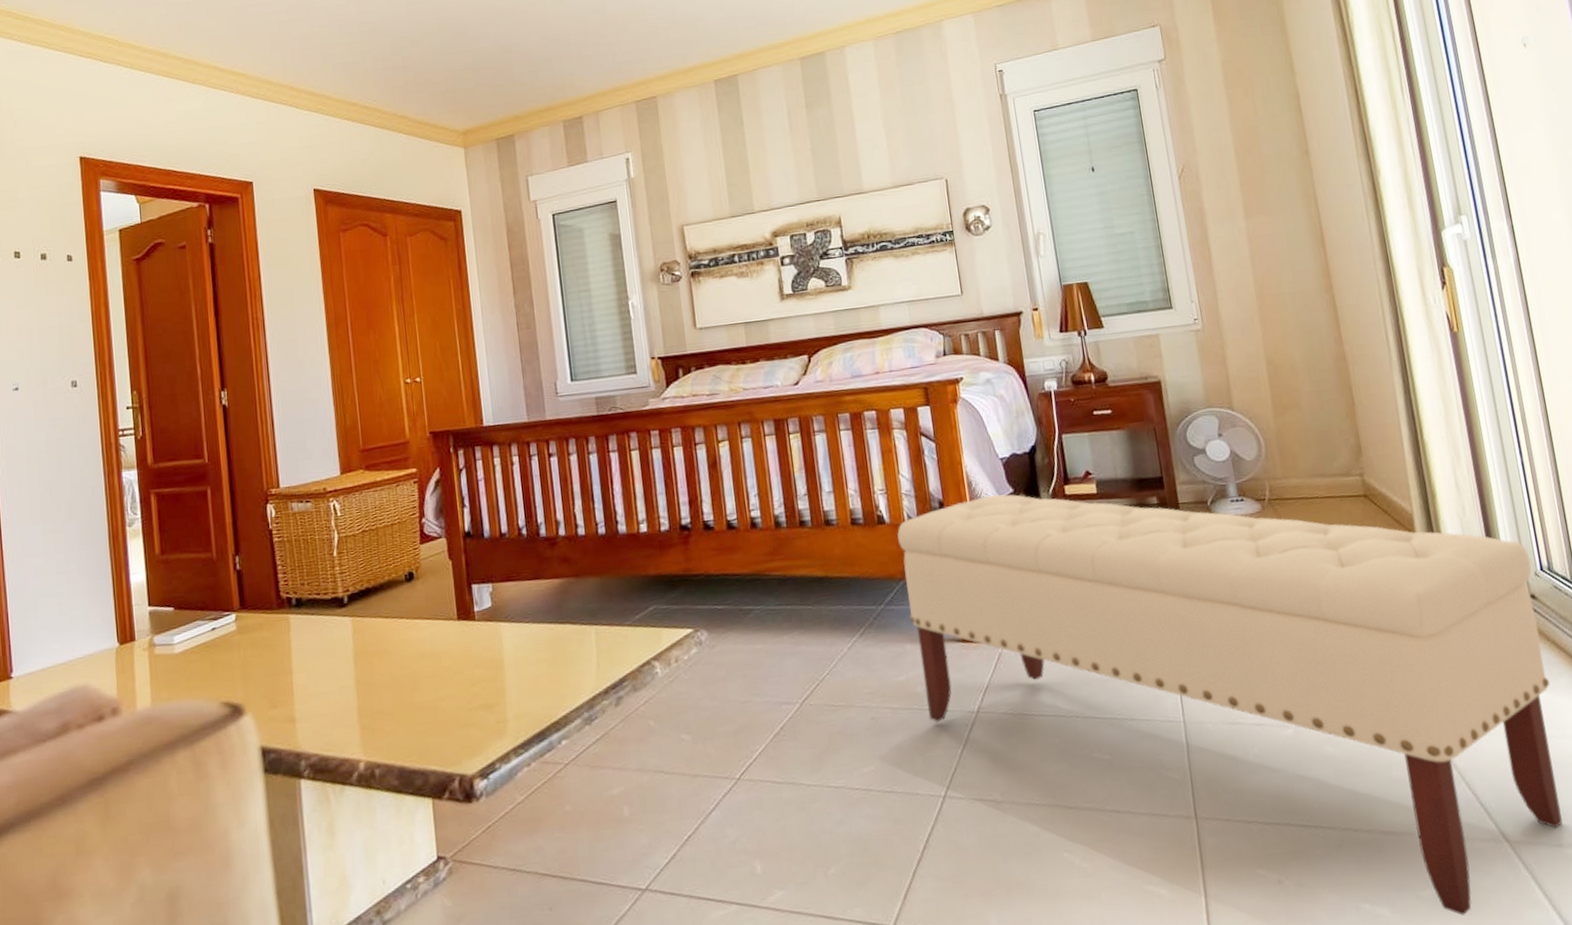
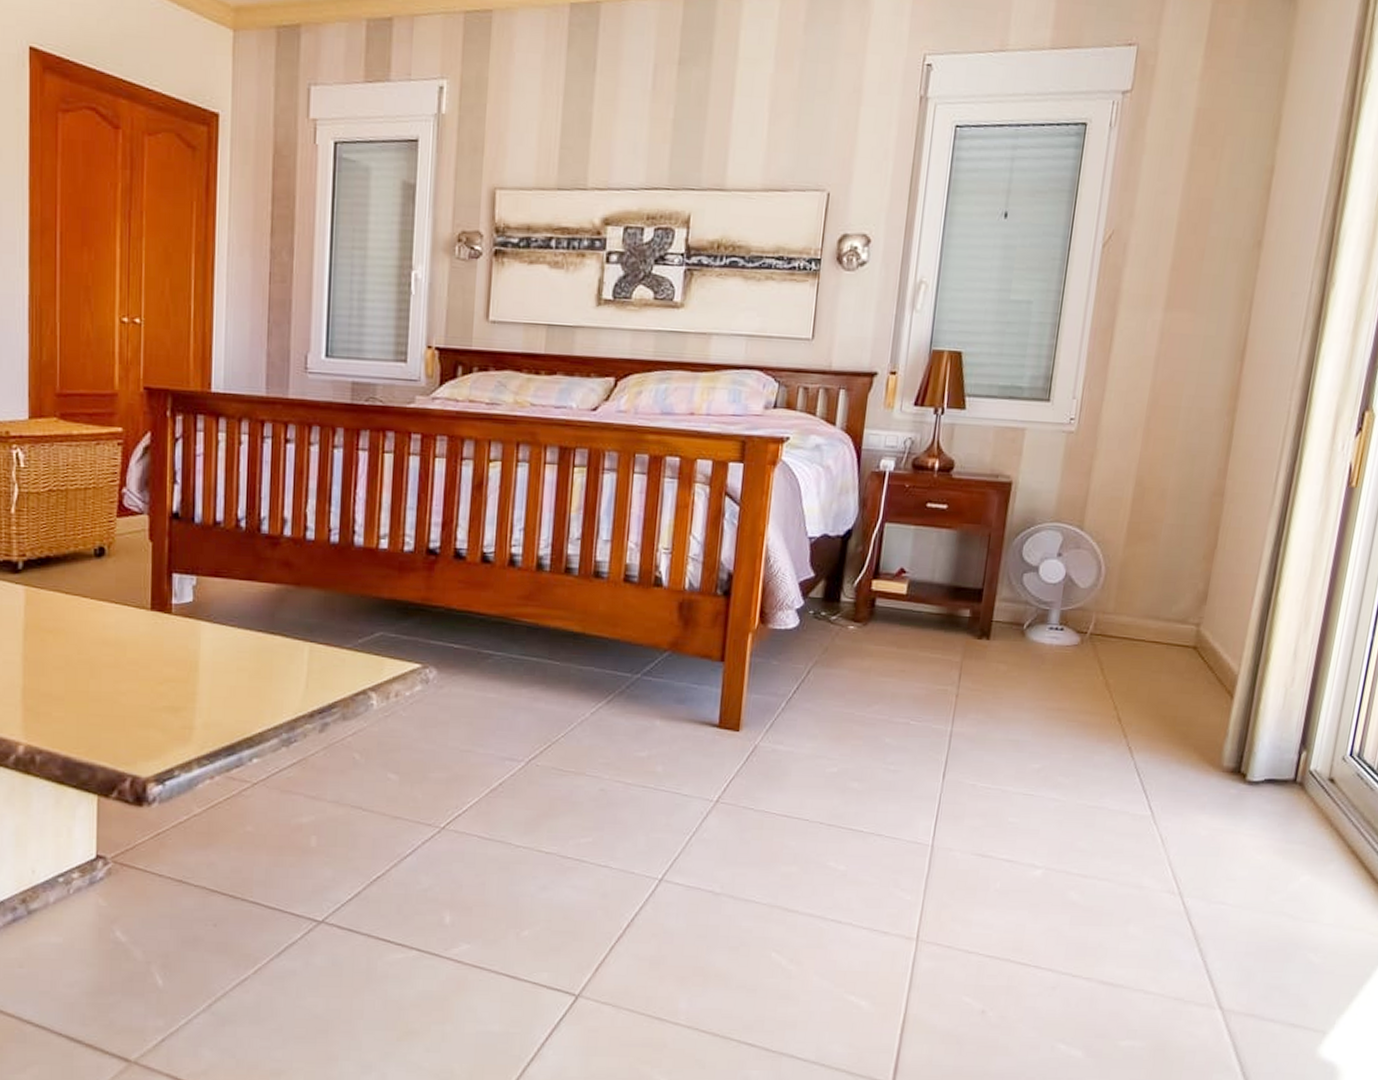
bench: present [897,494,1563,916] -> none [663,575,1344,1068]

